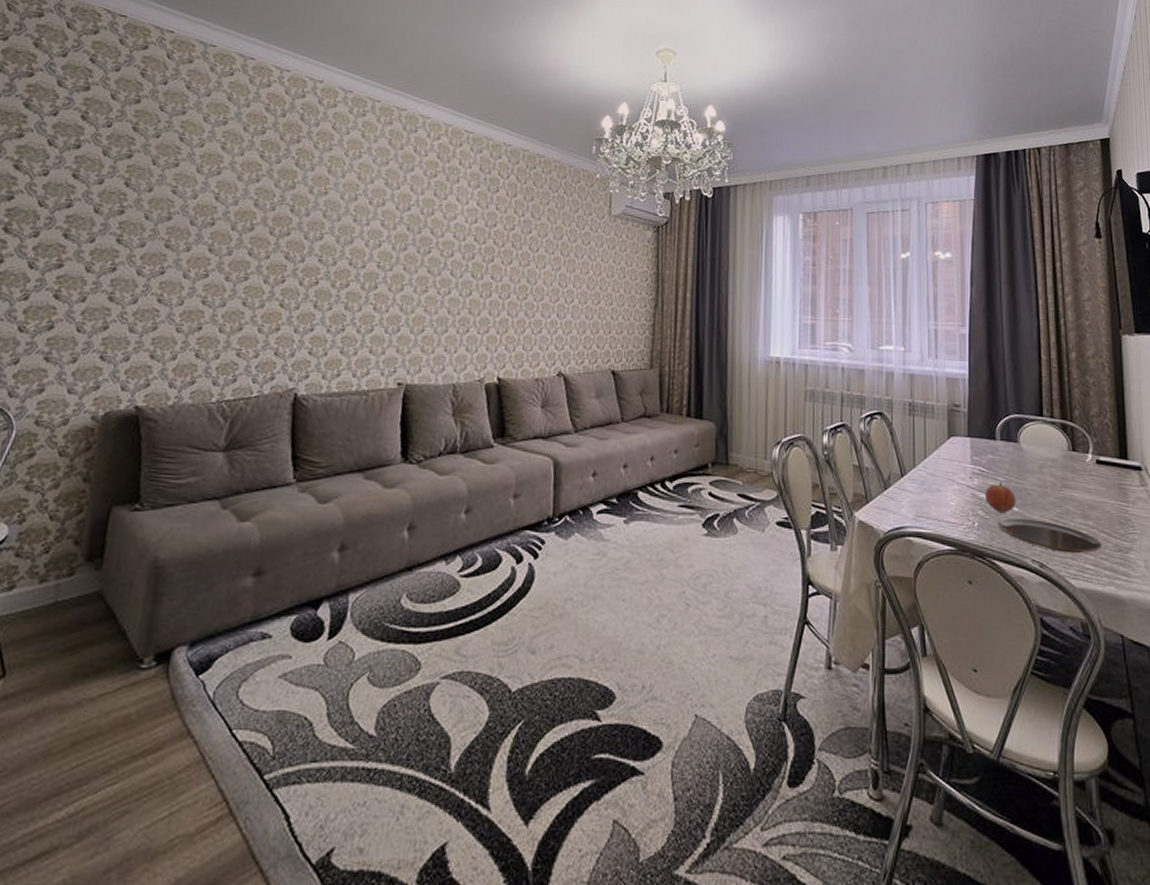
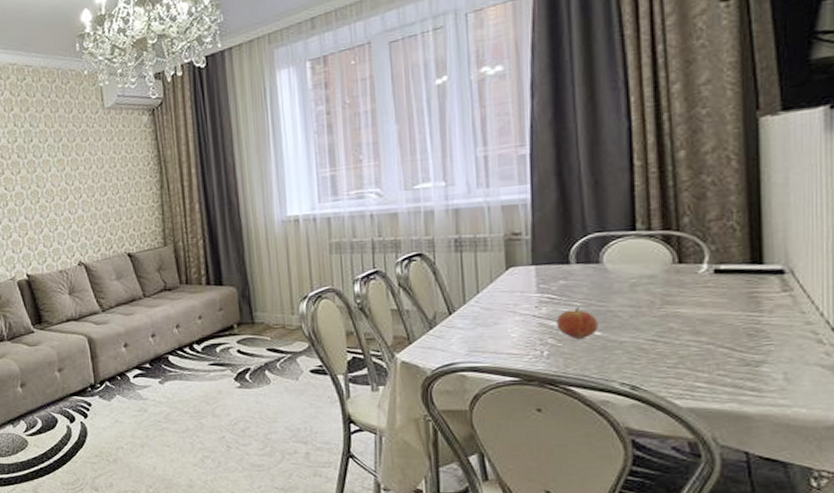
plate: present [998,518,1102,554] -> none [574,342,720,373]

